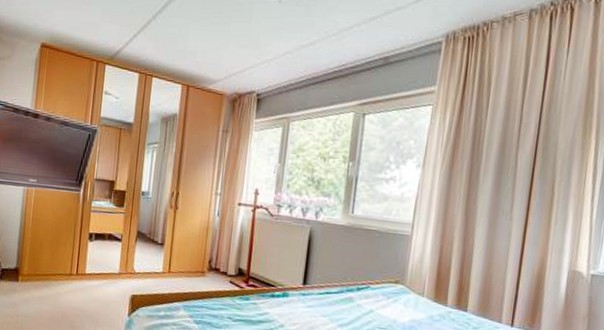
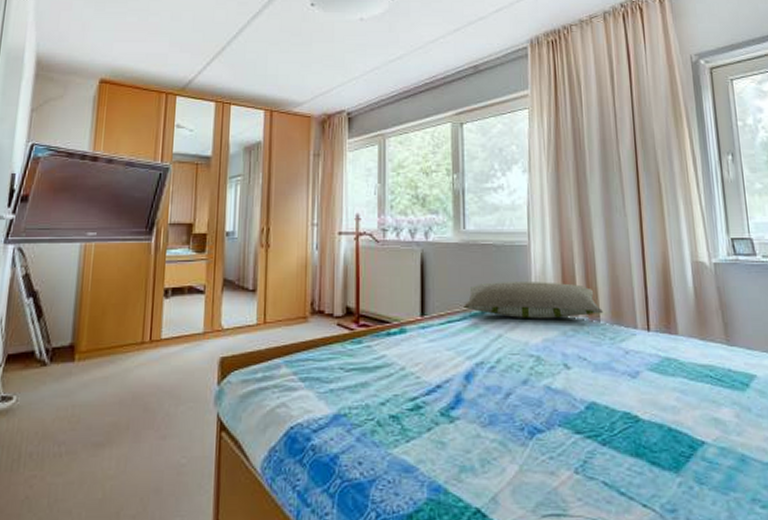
pillow: none [342,263,471,306] -> present [464,282,603,319]

